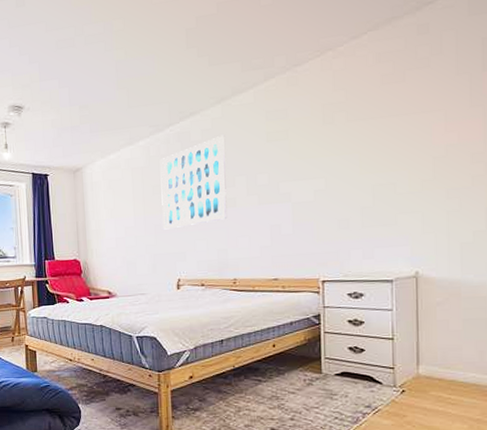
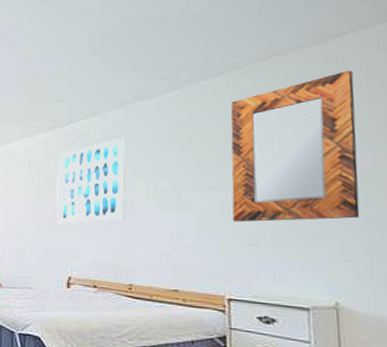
home mirror: none [325,39,443,208] -> present [231,70,360,222]

